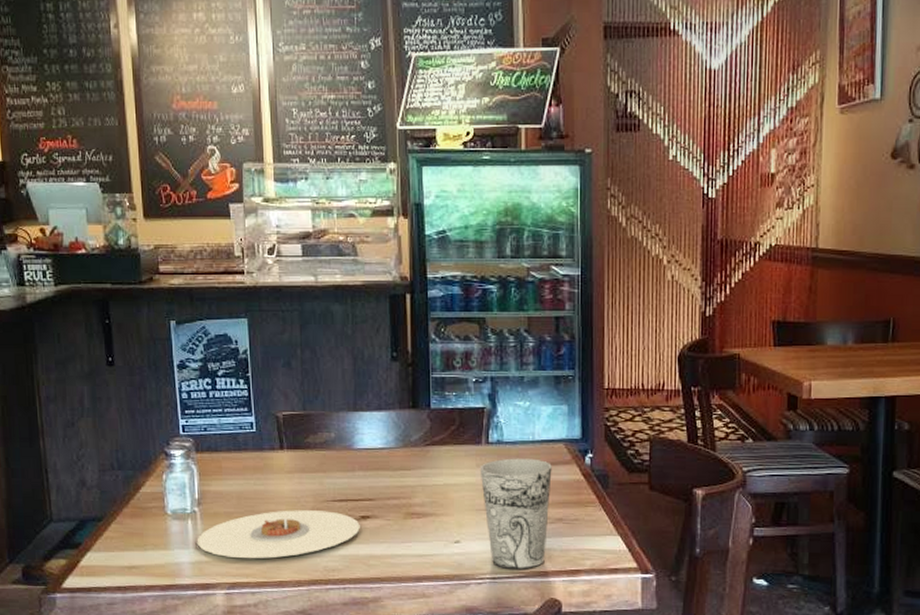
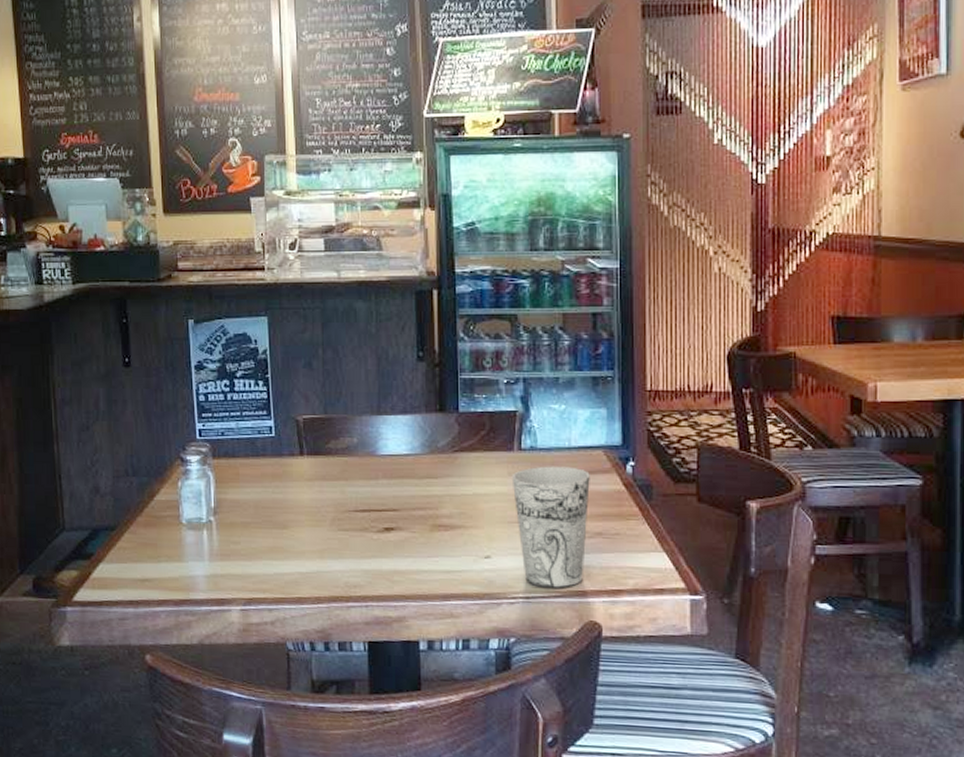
plate: present [197,510,360,559] -> none [212,520,384,573]

